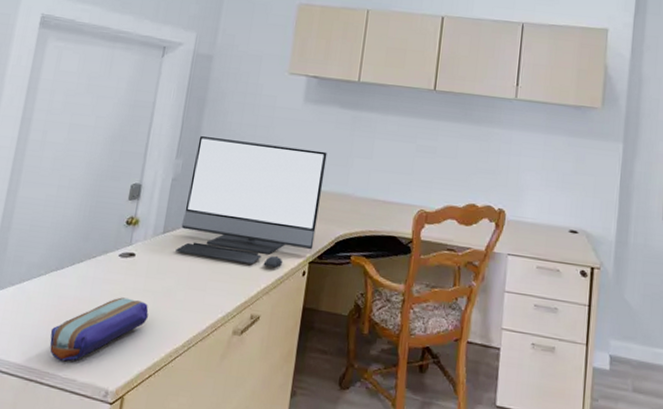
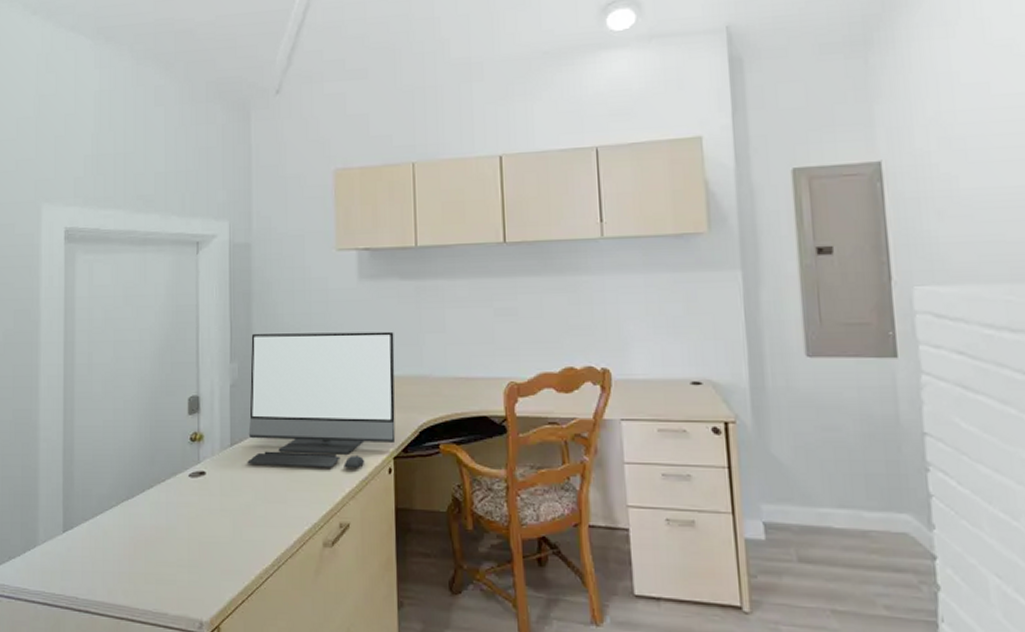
pencil case: present [49,297,149,362] -> none [132,520,230,595]

